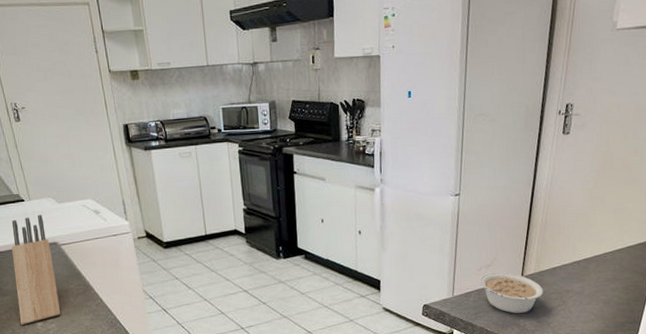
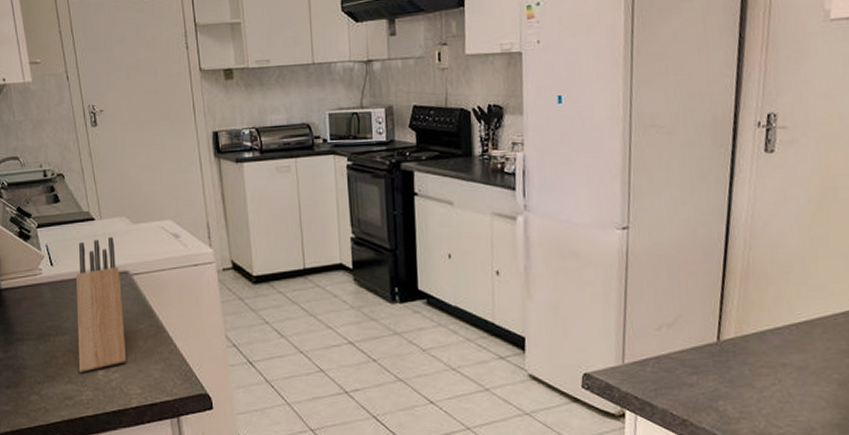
legume: present [479,272,543,314] -> none [658,333,749,394]

